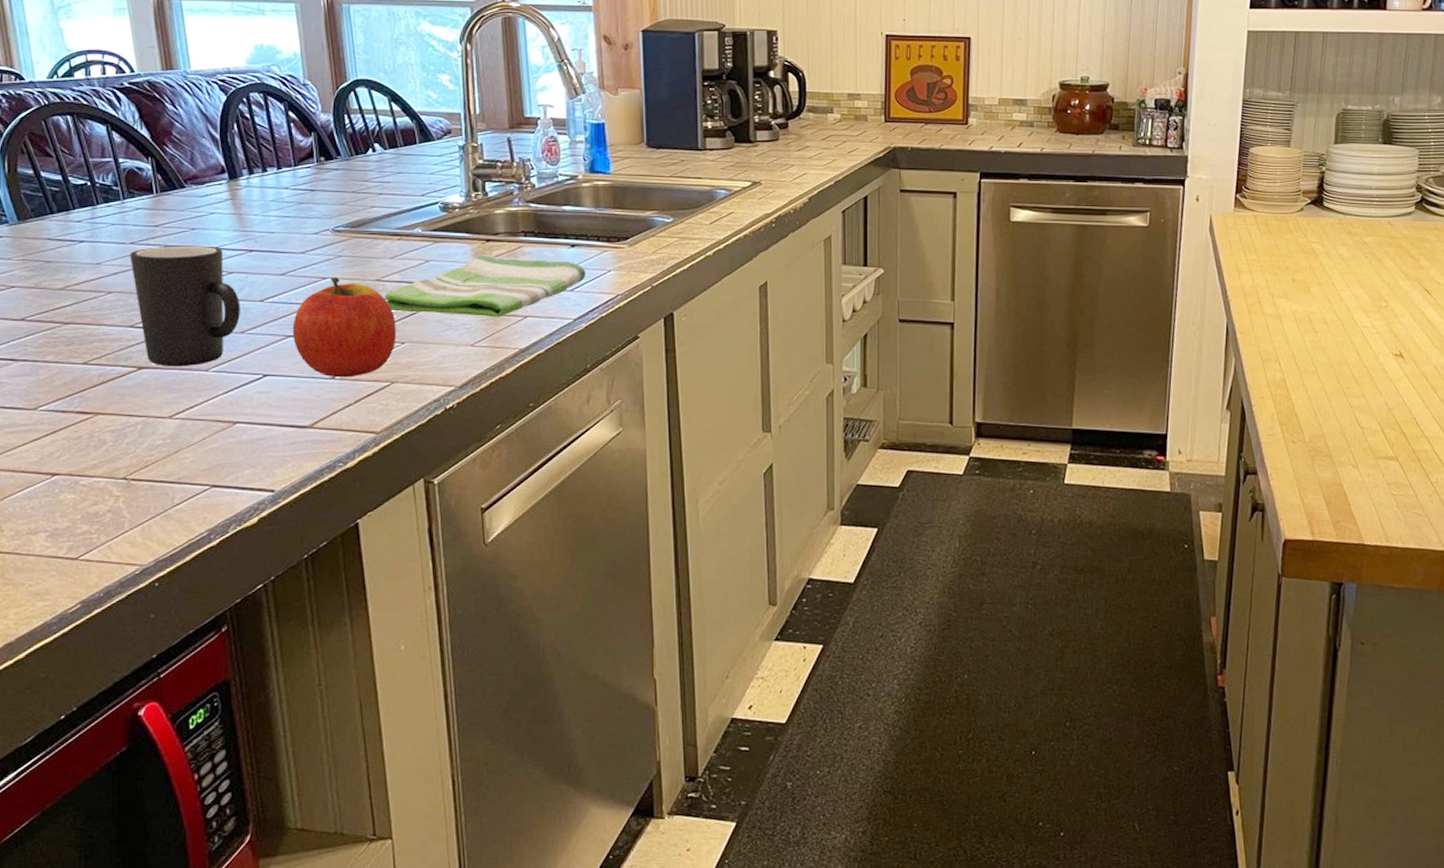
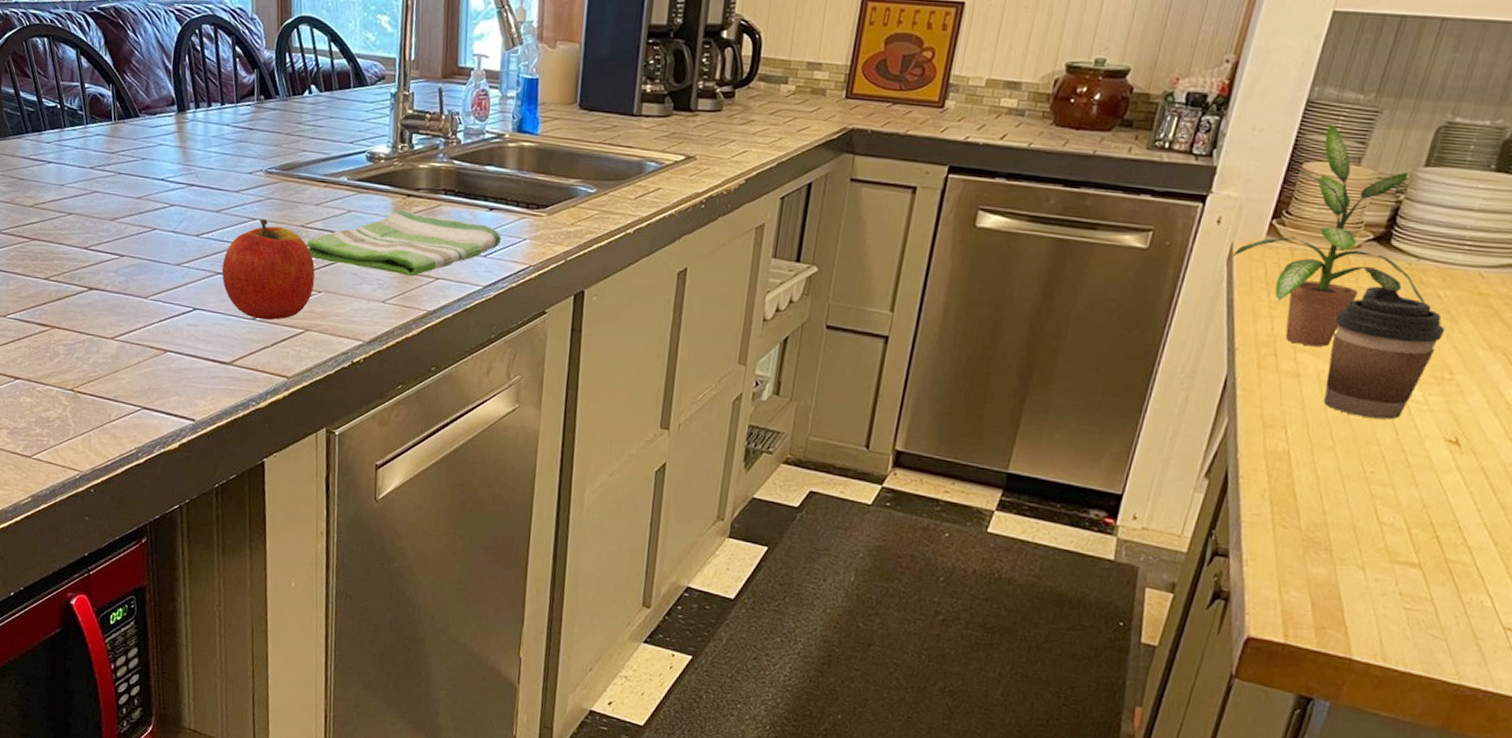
mug: present [129,245,241,366] -> none [88,173,179,292]
potted plant: none [1212,115,1357,291] -> present [1231,122,1426,347]
coffee cup: none [1297,239,1375,344] -> present [1324,286,1445,420]

